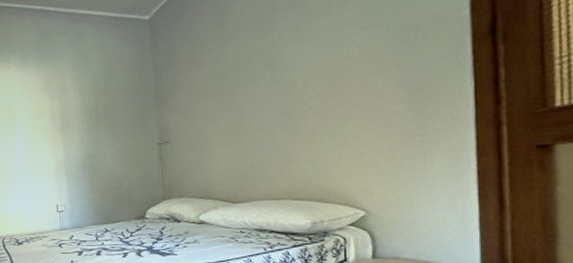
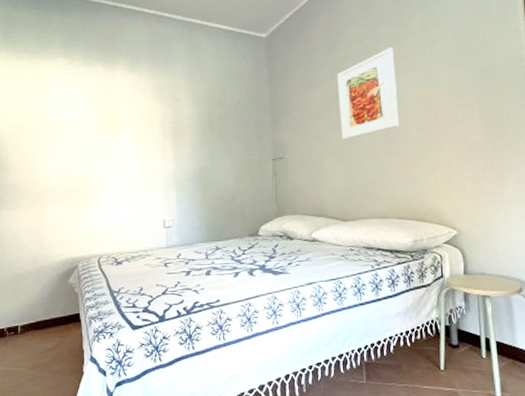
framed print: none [226,14,297,120] -> present [337,48,399,140]

